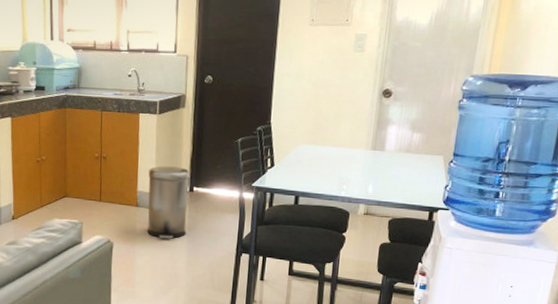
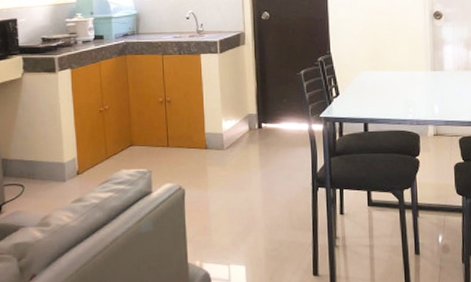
pedal bin: present [147,166,189,239] -> none [215,104,259,180]

